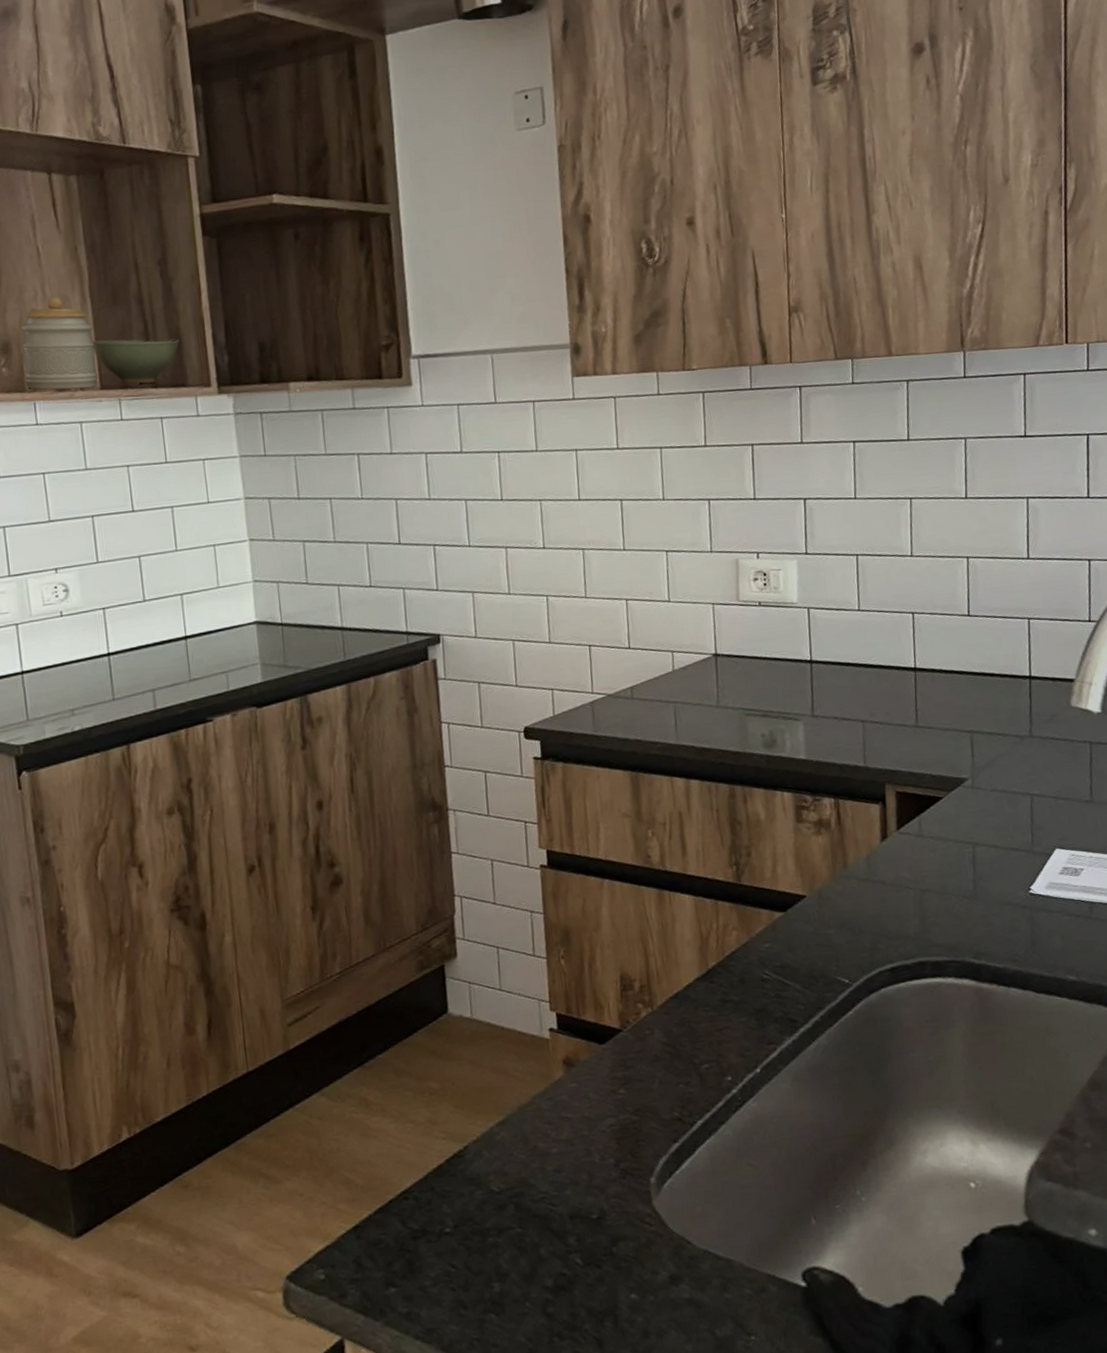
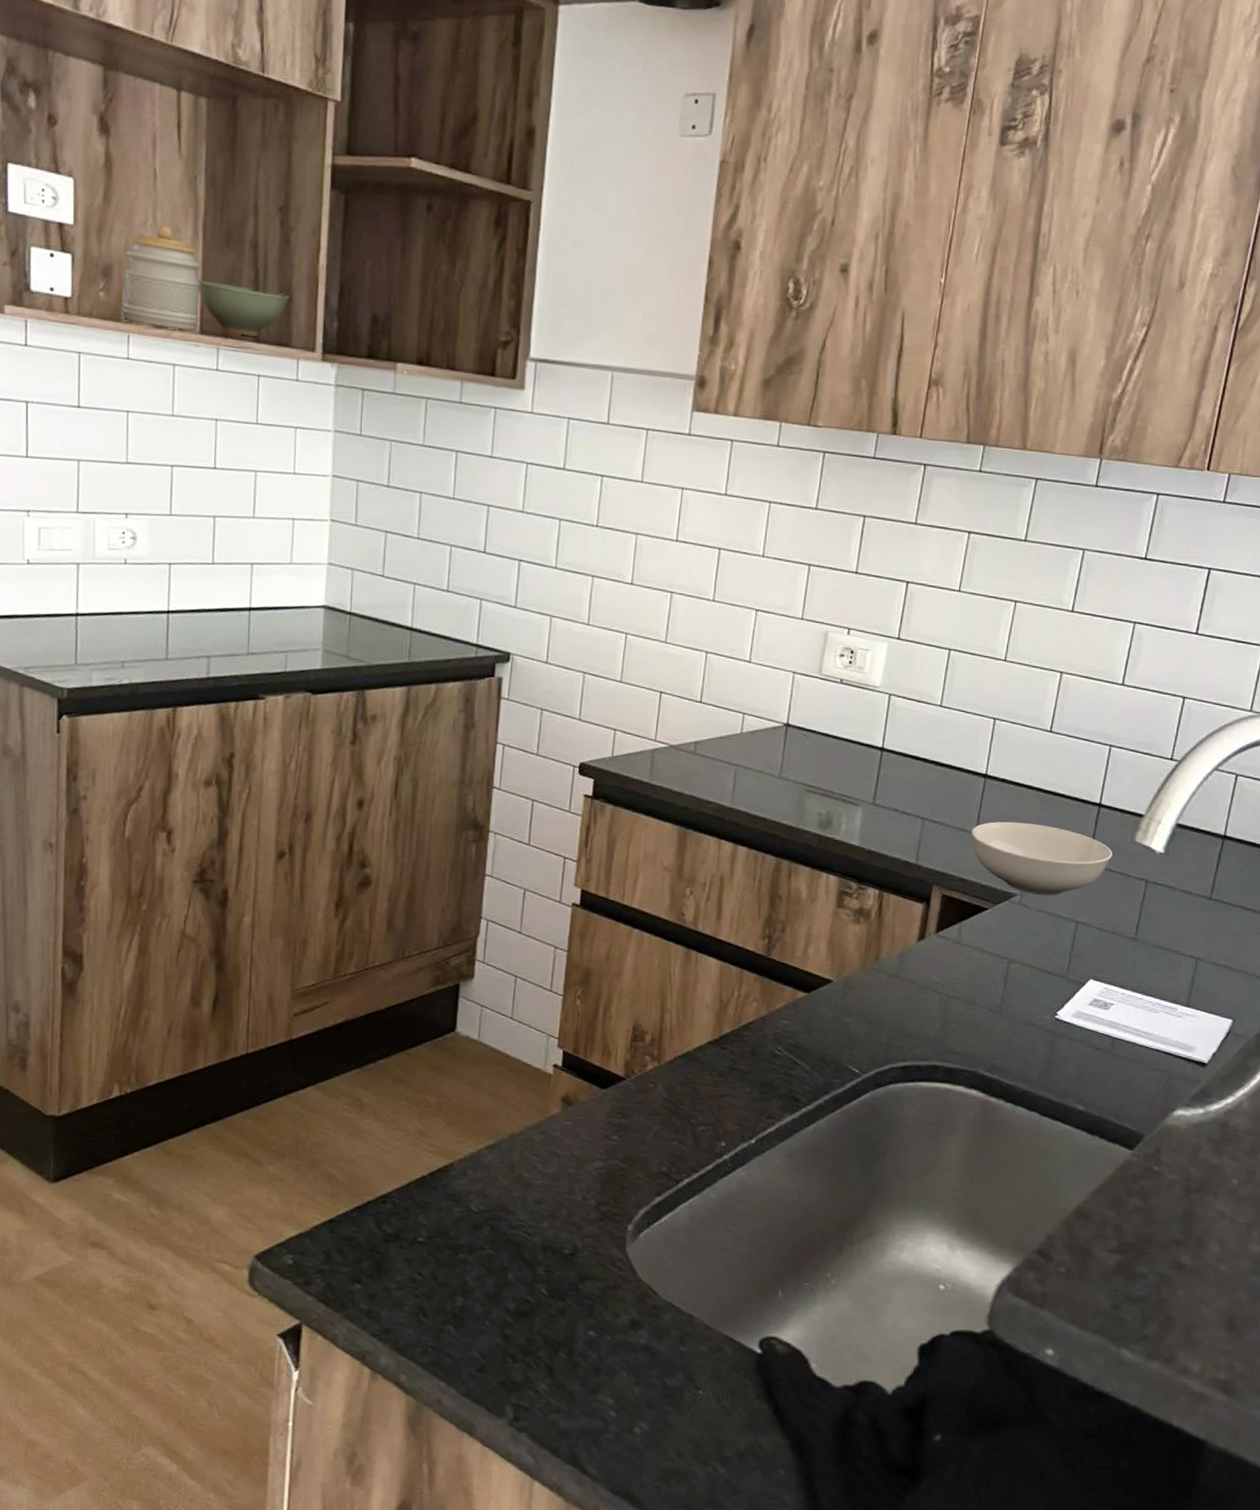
bowl: none [912,706,1052,776] -> present [971,821,1113,896]

